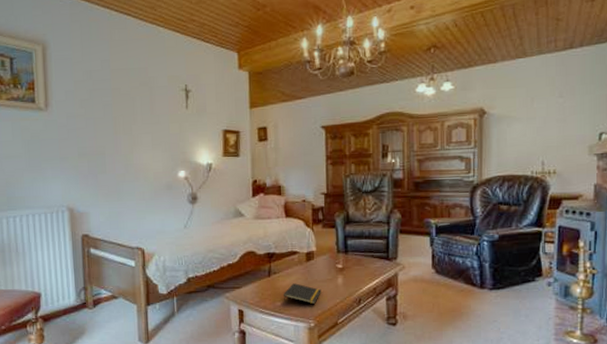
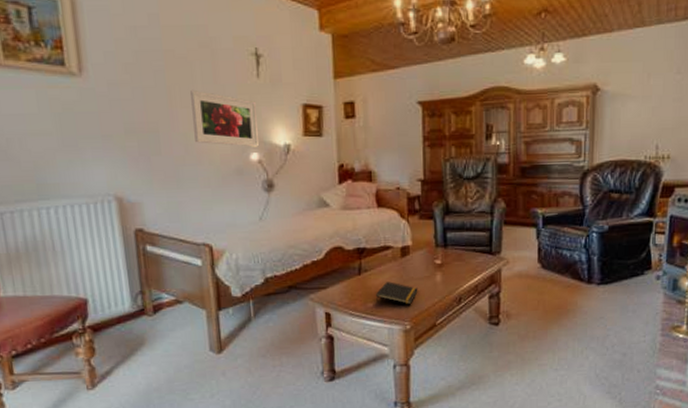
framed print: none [132,119,186,166] -> present [190,89,259,147]

